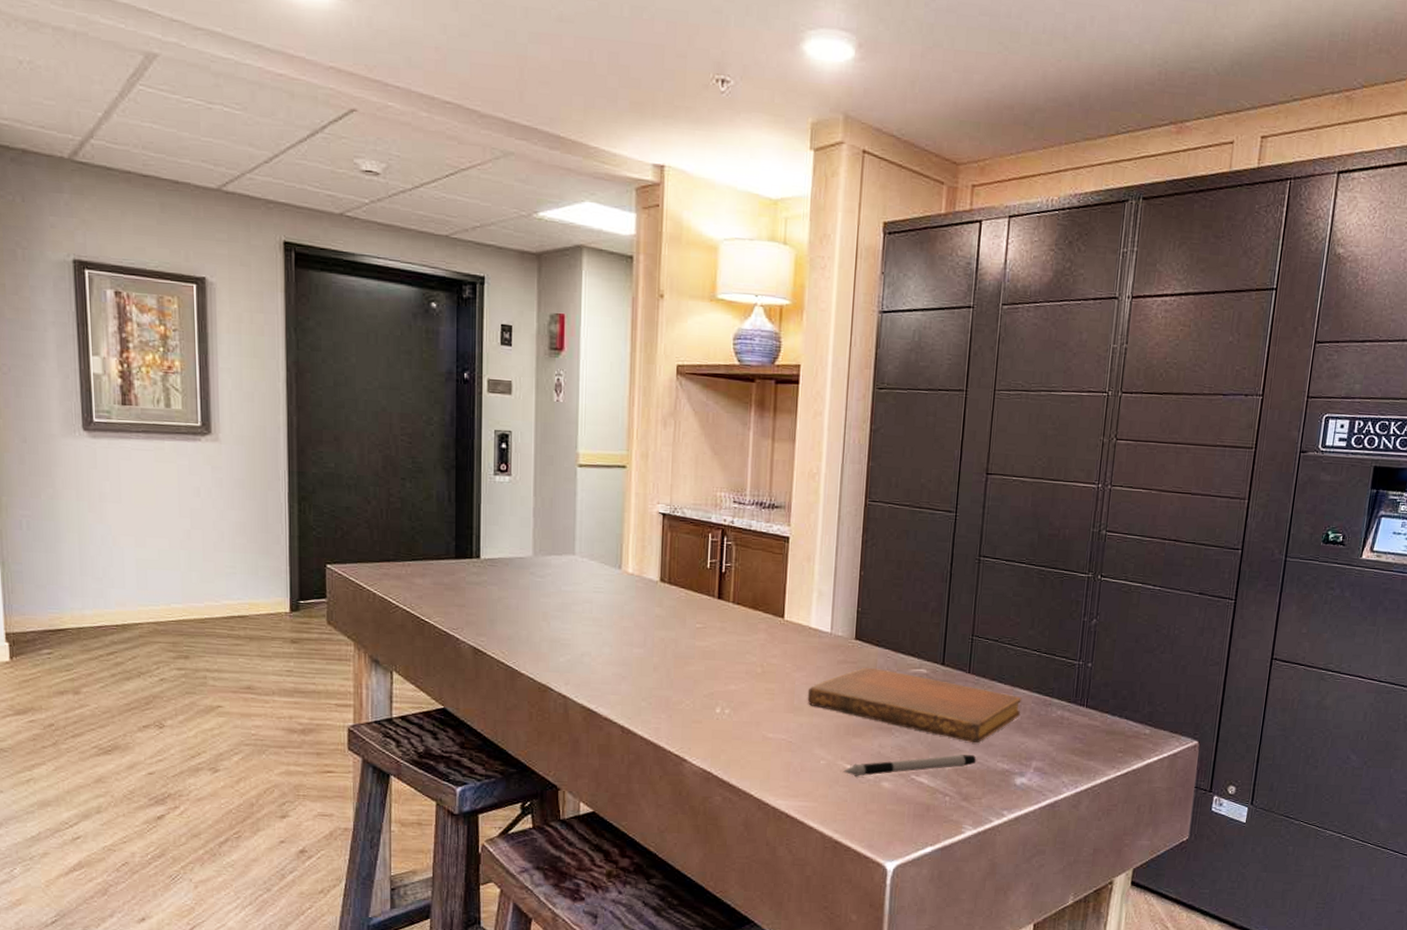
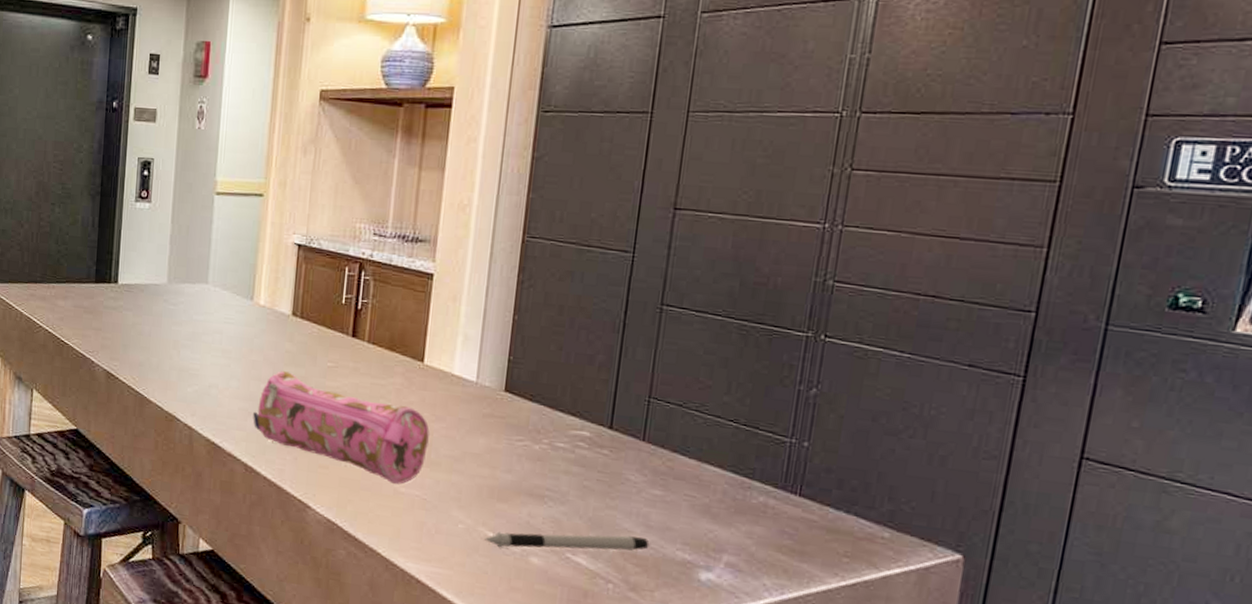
pencil case: none [627,635,792,731] -> present [253,371,430,485]
notebook: present [807,667,1022,744] -> none [446,423,712,525]

